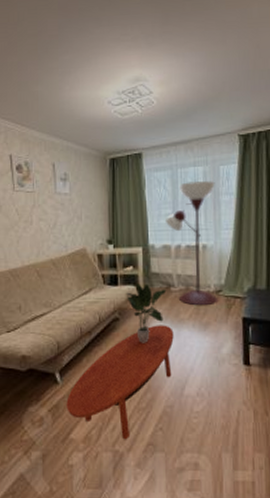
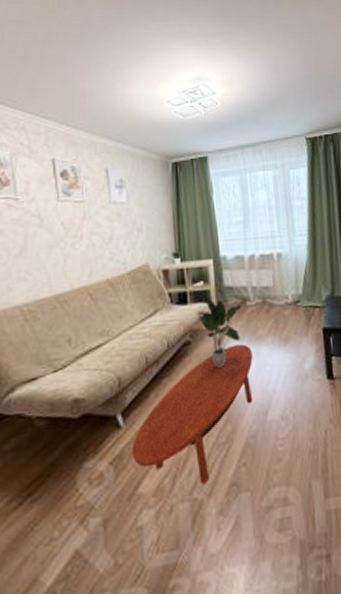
floor lamp: present [166,181,219,306] -> none [237,185,297,320]

